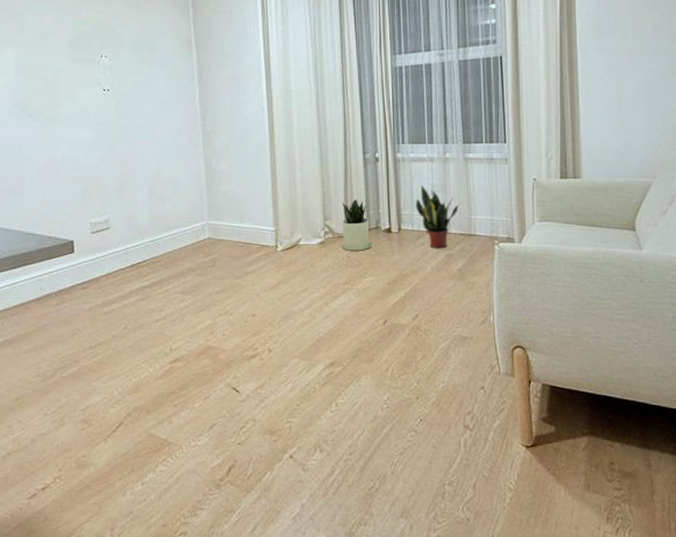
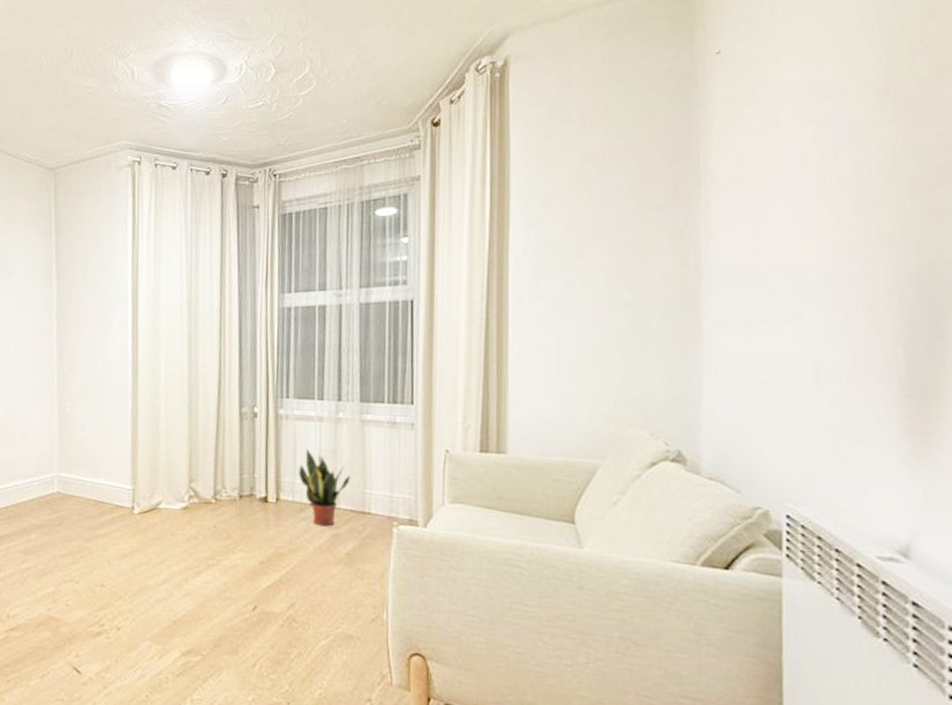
planter: present [341,199,373,251] -> none [207,460,246,522]

